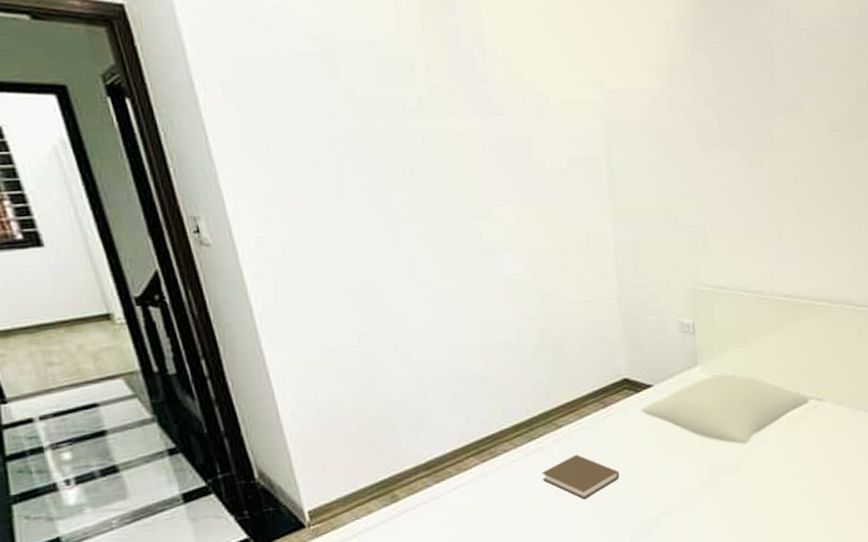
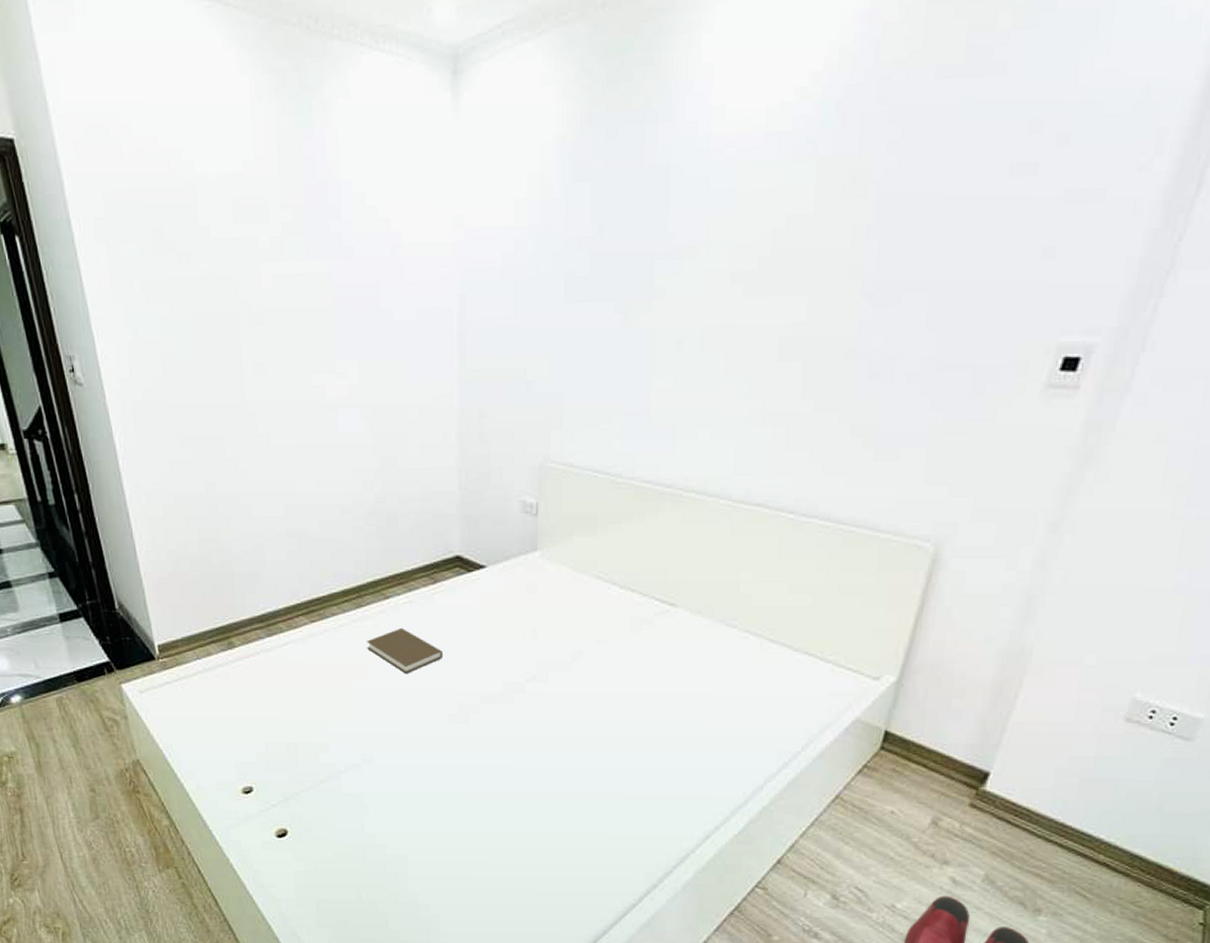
pillow: present [641,374,811,444] -> none [471,563,662,642]

